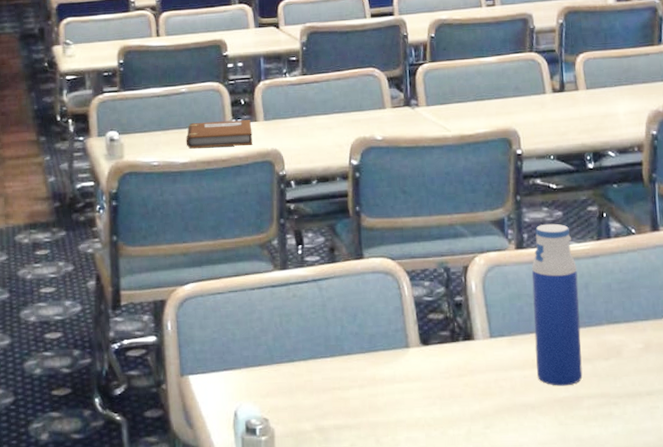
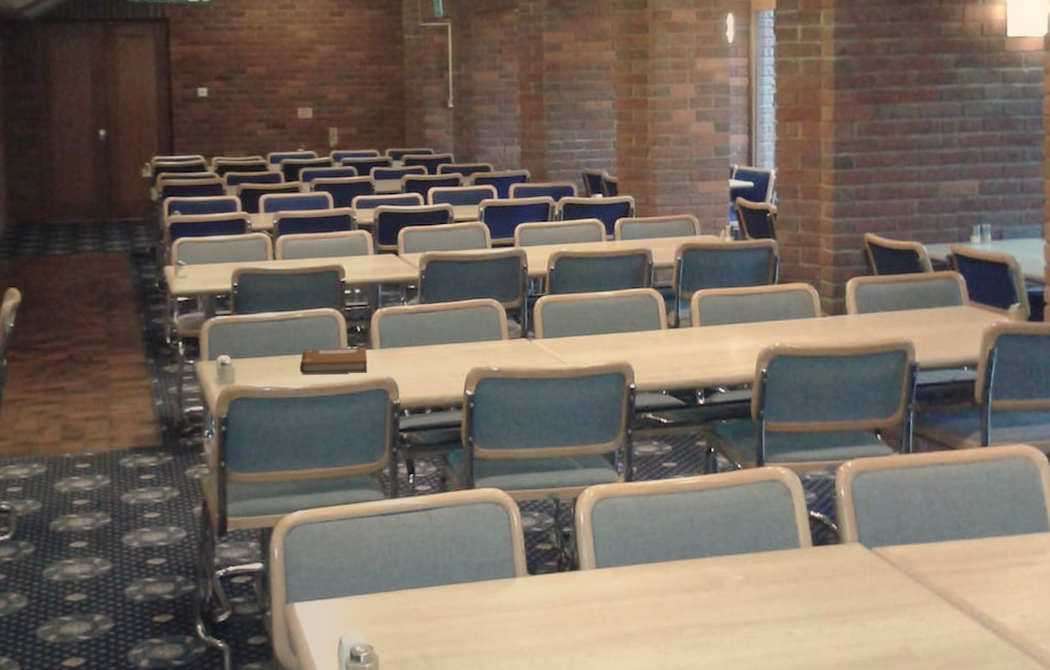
water bottle: present [531,223,583,386] -> none [639,457,684,616]

